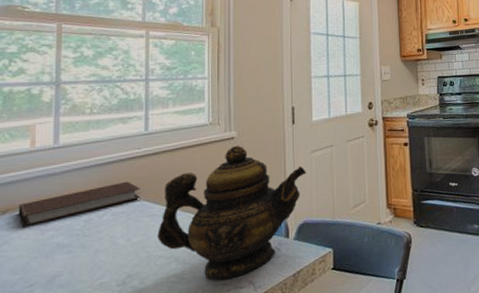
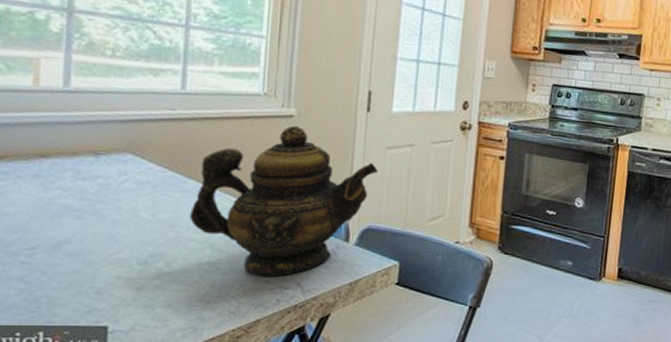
notebook: present [18,181,140,228] -> none [16,146,172,180]

